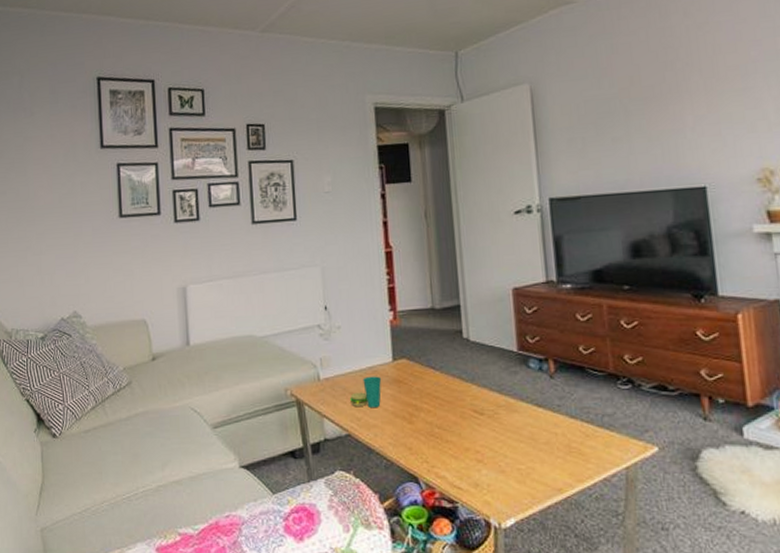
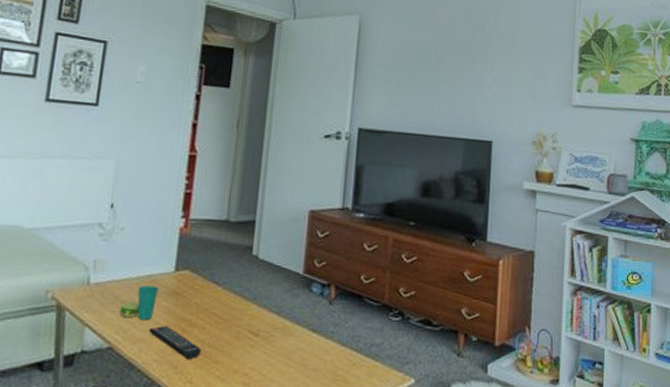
remote control: none [379,411,431,440] -> present [148,325,201,359]

